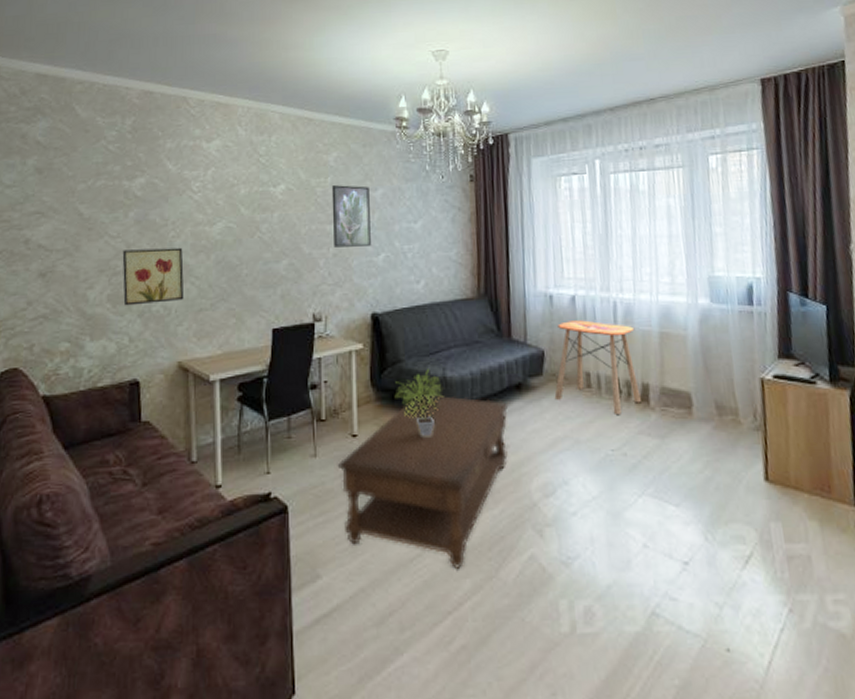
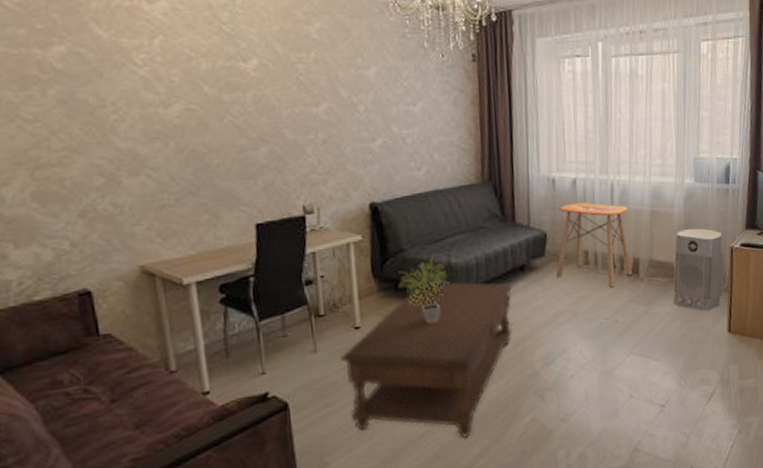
wall art: present [122,247,185,306] -> none [45,133,140,205]
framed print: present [331,185,371,248] -> none [315,62,366,133]
air purifier: none [691,354,755,452] -> present [673,228,724,312]

